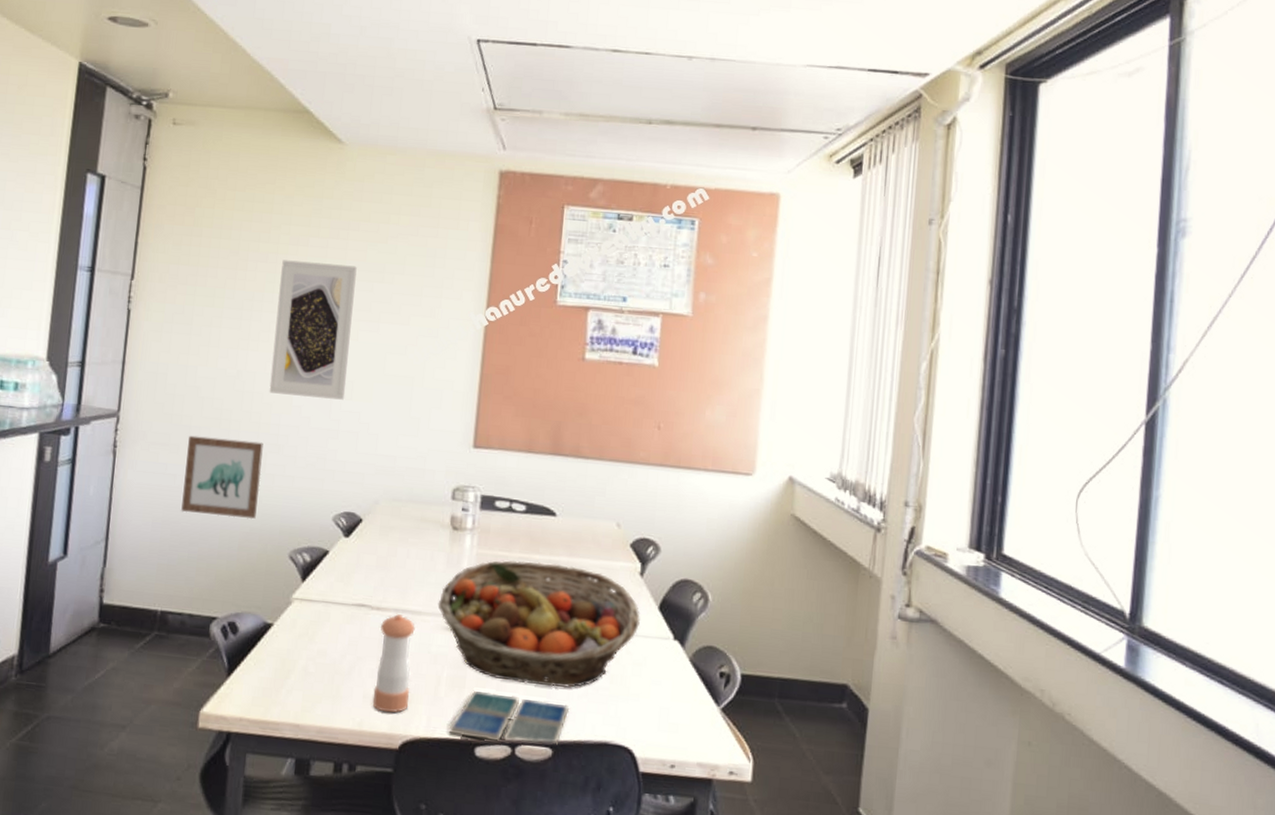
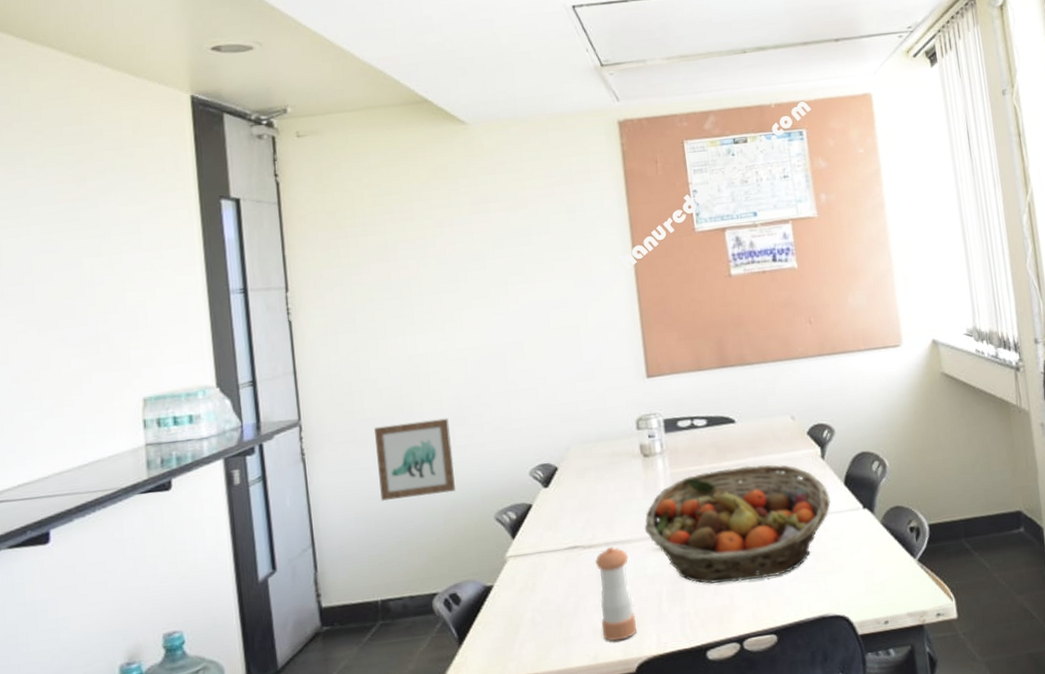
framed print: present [269,260,357,400] -> none [431,235,518,370]
drink coaster: present [448,691,570,745] -> none [678,591,785,645]

